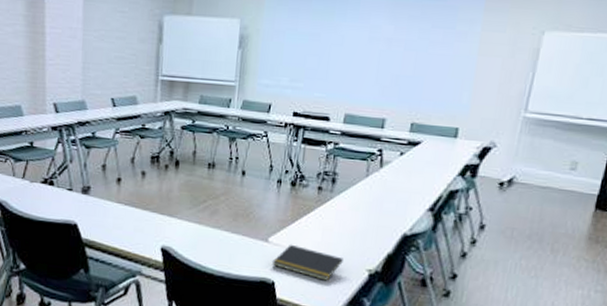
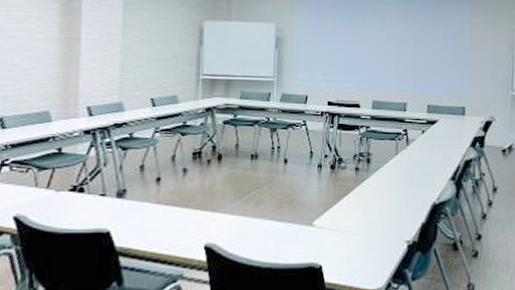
notepad: present [271,244,343,281] -> none [318,225,384,258]

